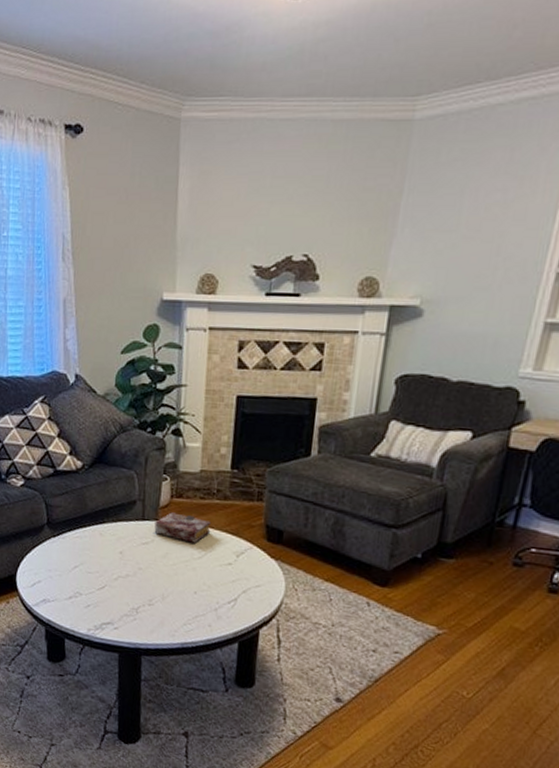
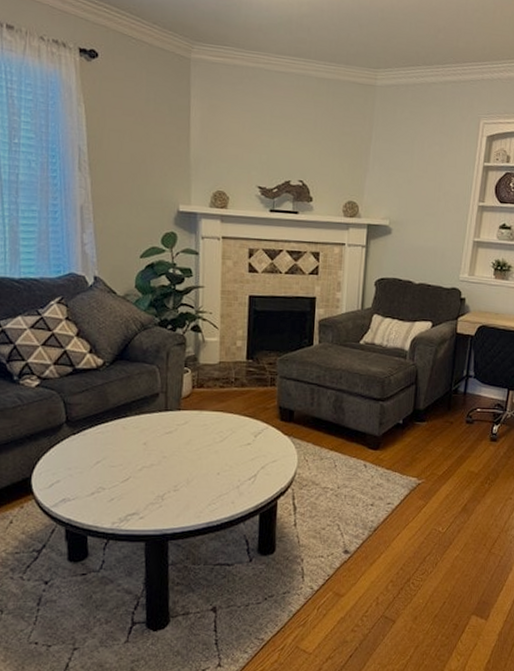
book: present [154,512,212,543] -> none [177,401,231,428]

